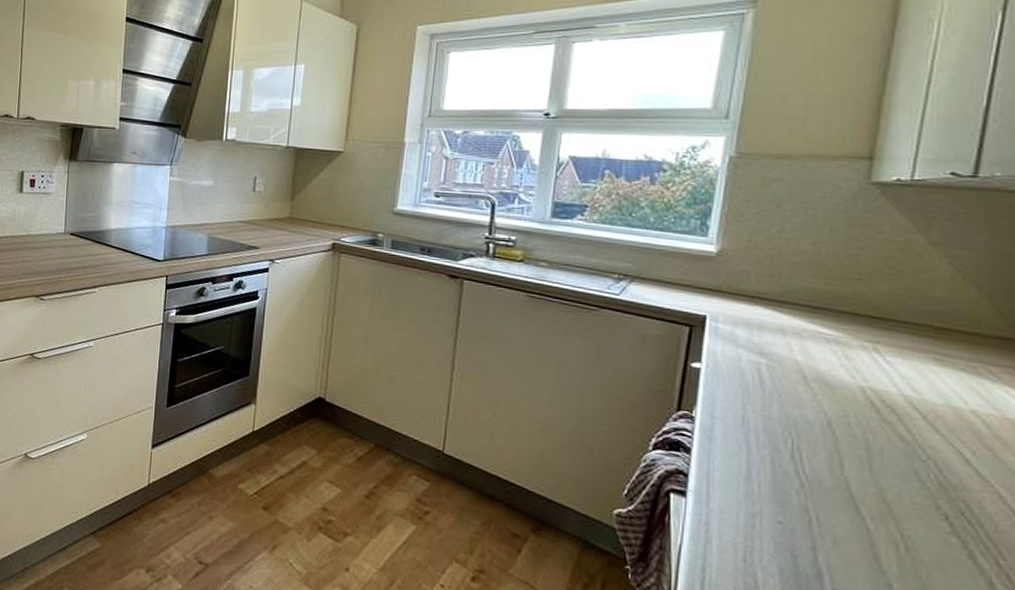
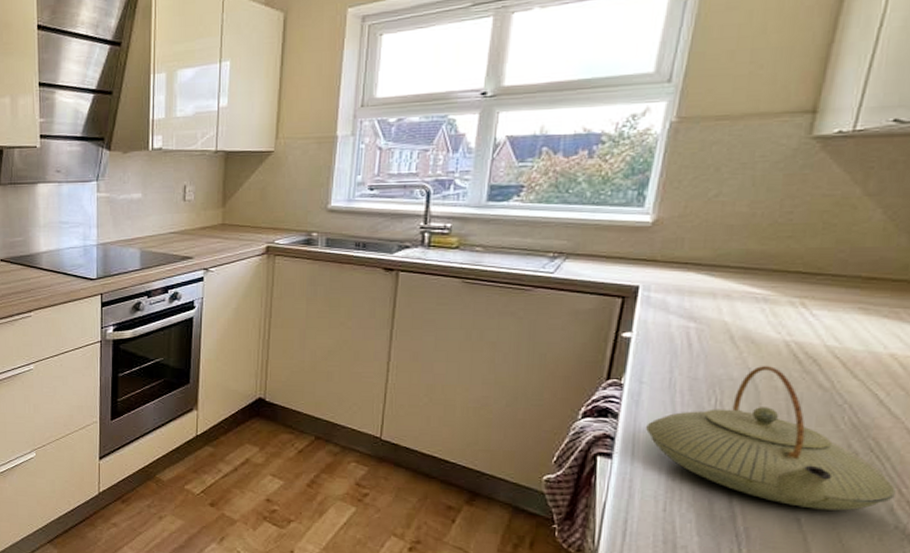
teapot: none [721,411,993,580] -> present [646,366,896,511]

